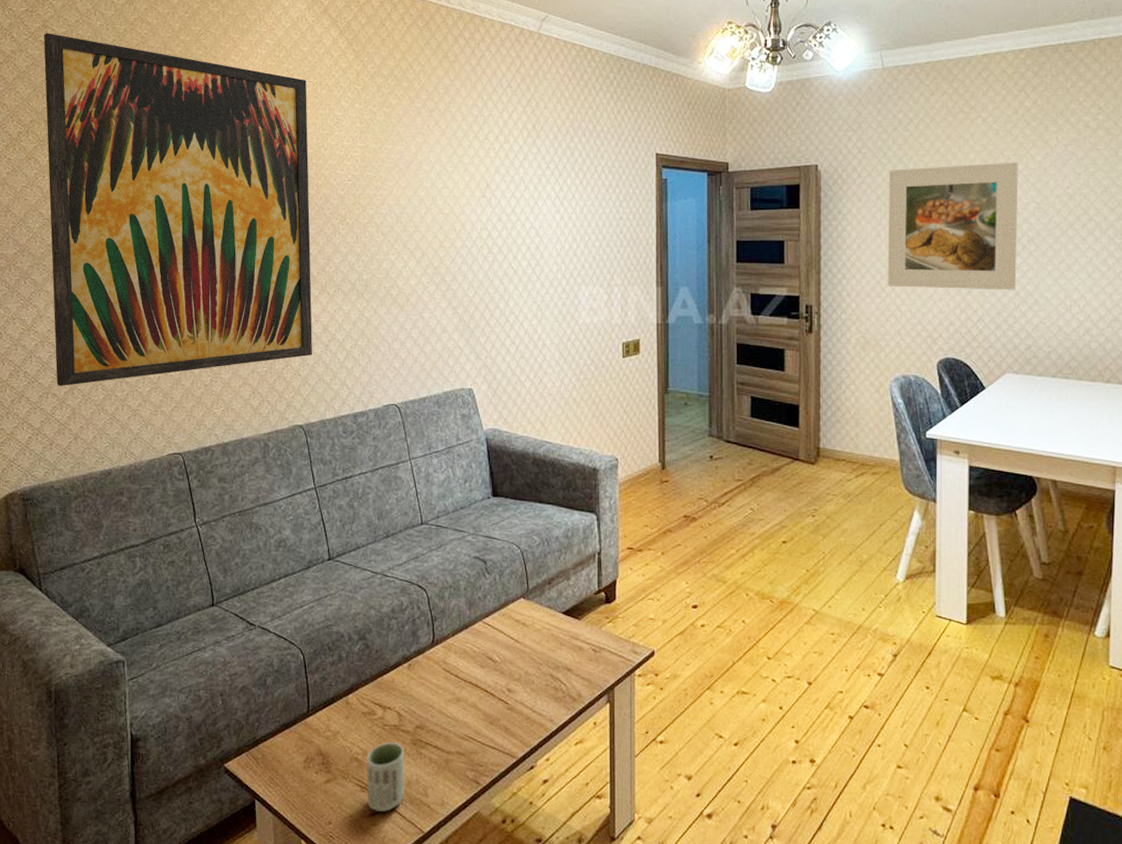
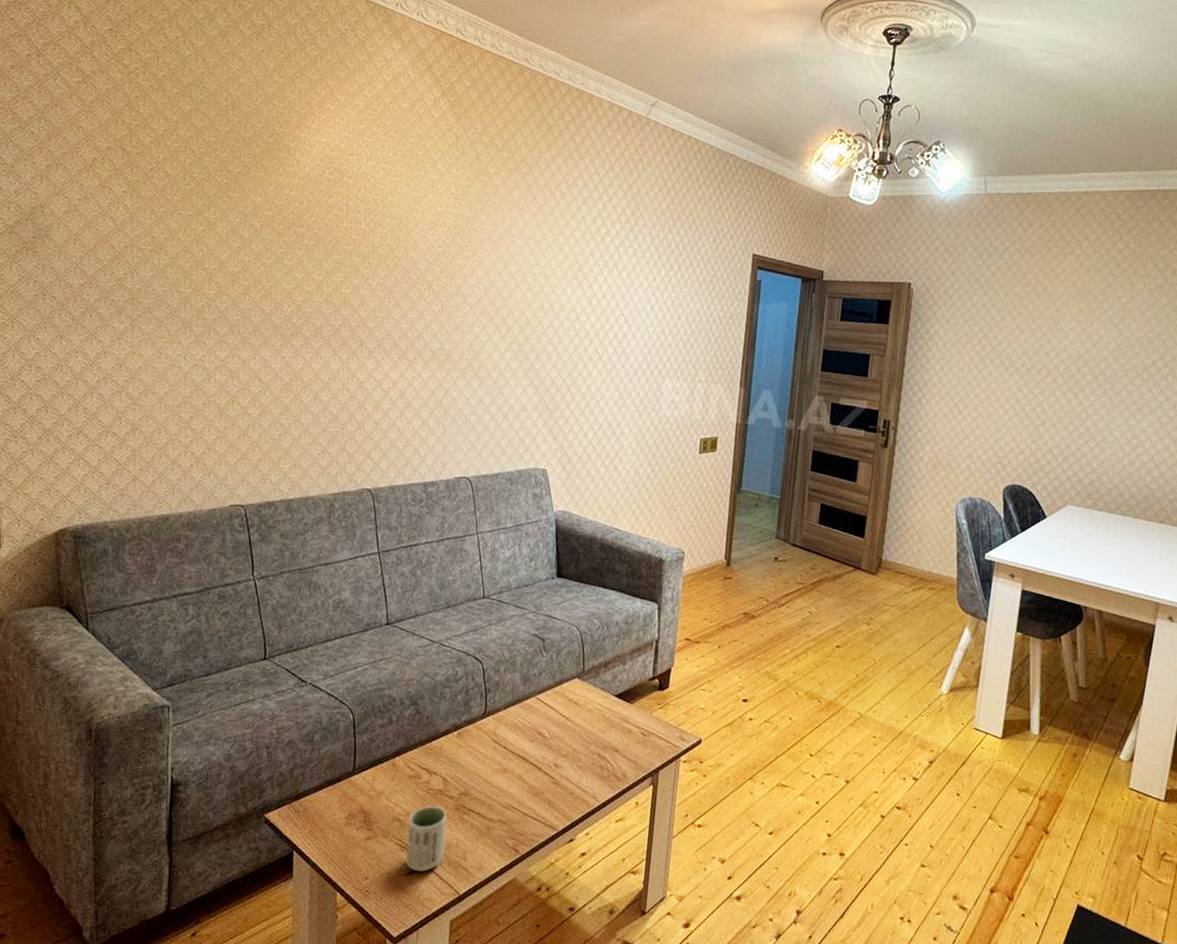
wall art: present [43,33,313,387] -> none [117,56,404,427]
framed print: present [887,162,1018,290] -> none [965,296,1104,426]

